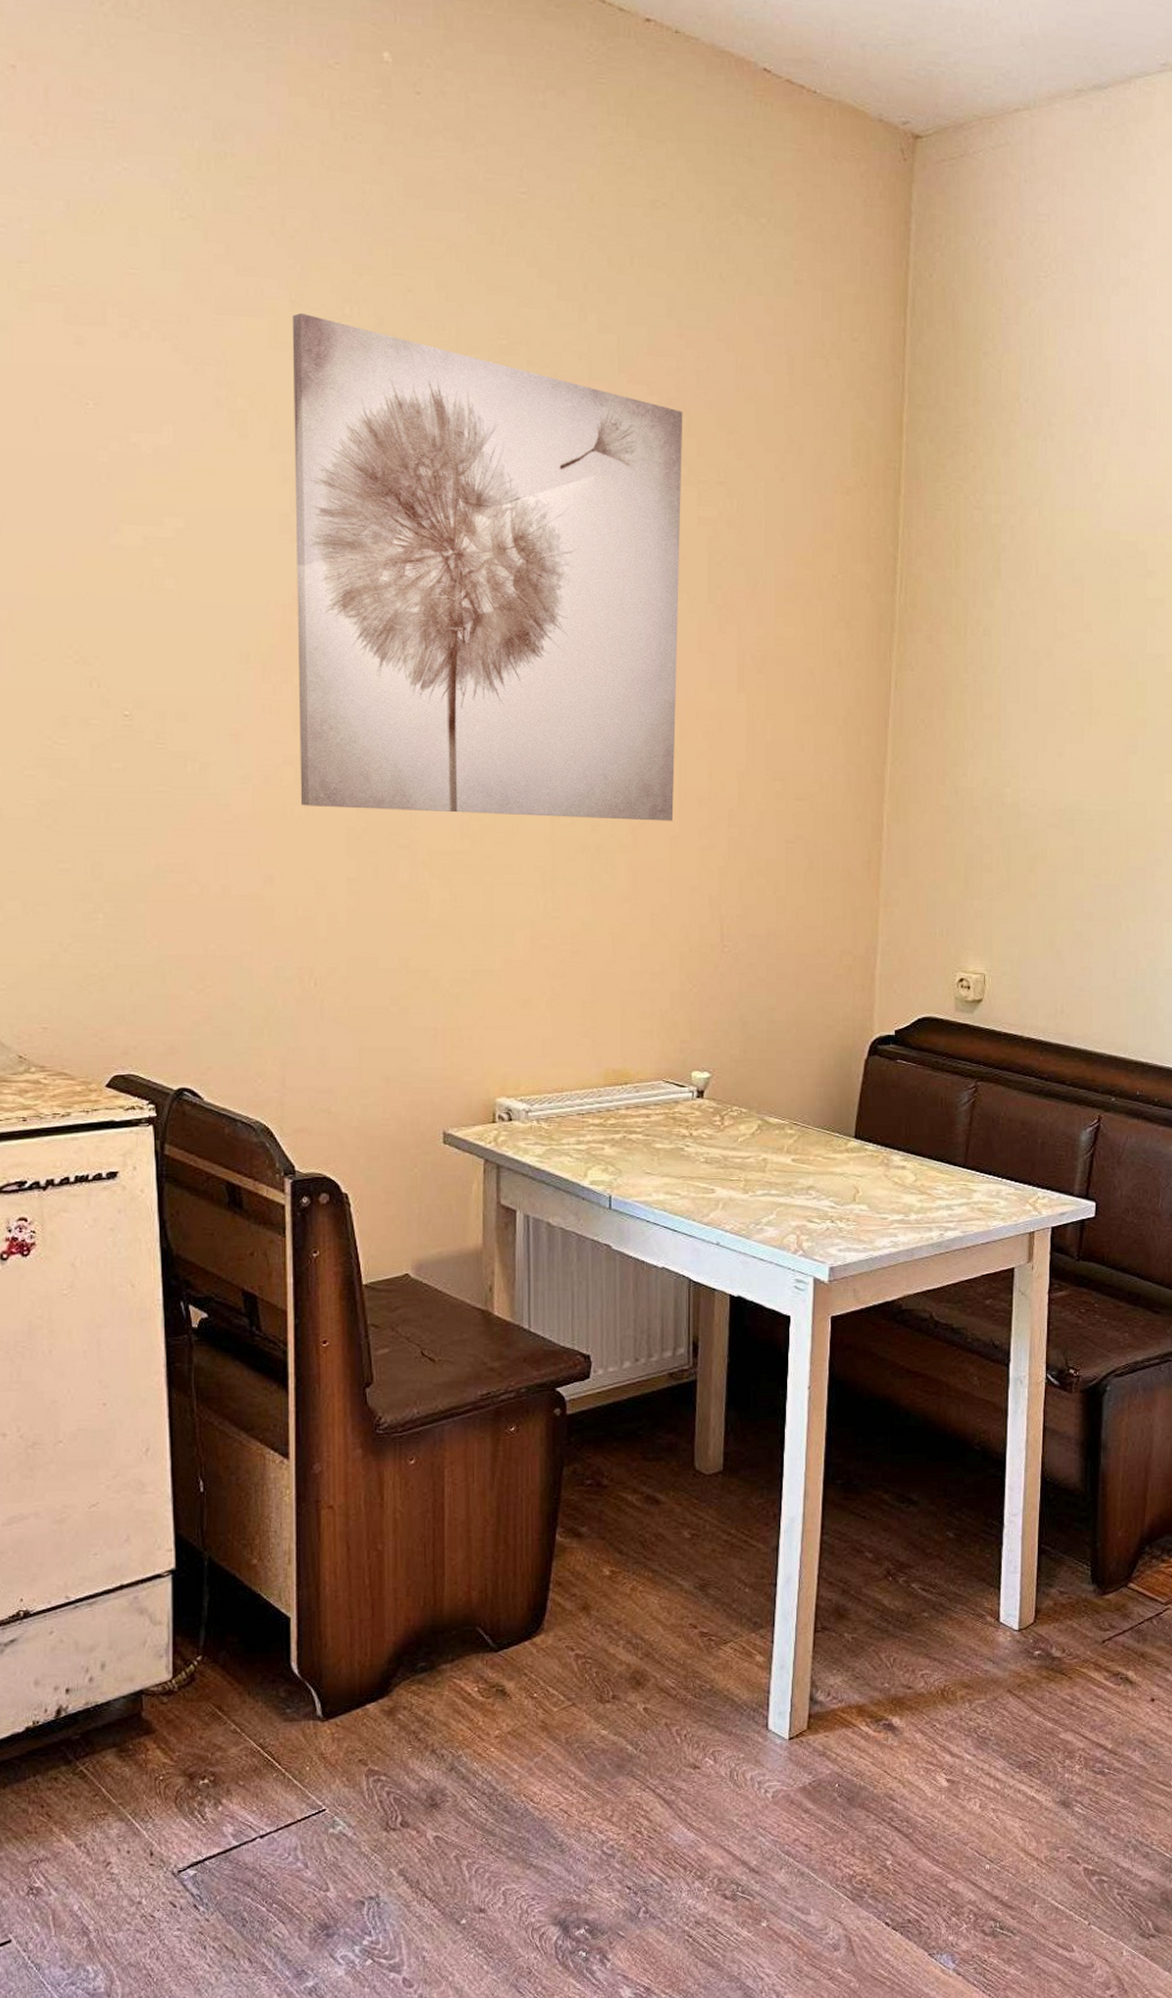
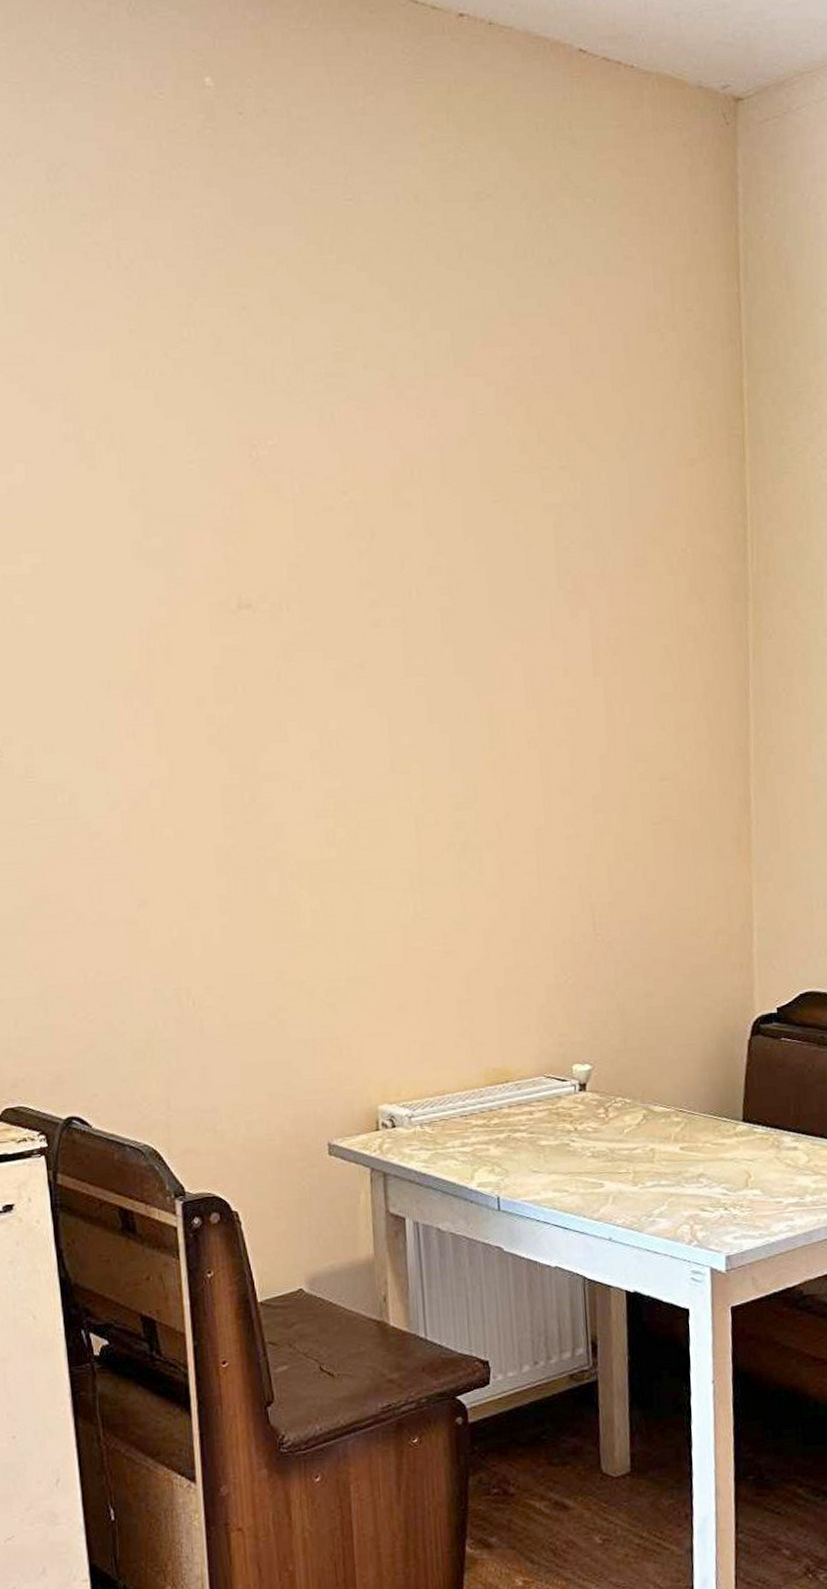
wall art: present [292,313,683,821] -> none [132,341,538,827]

